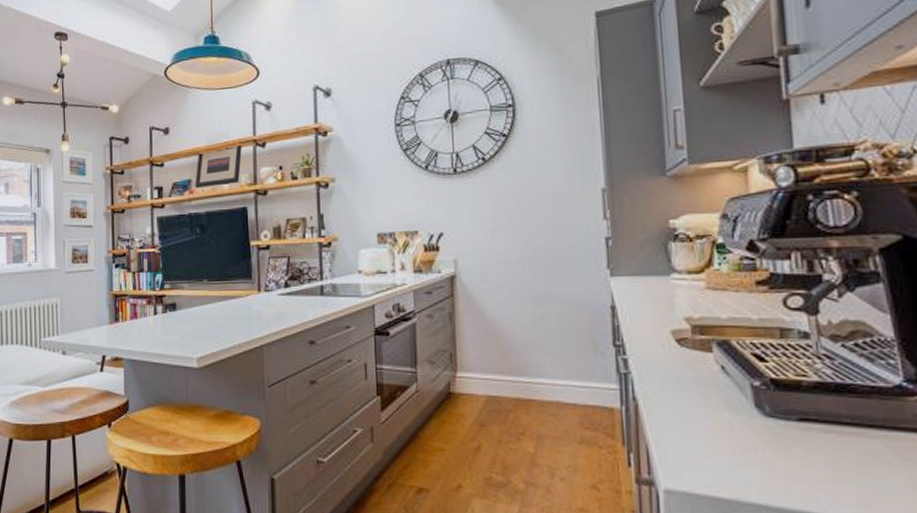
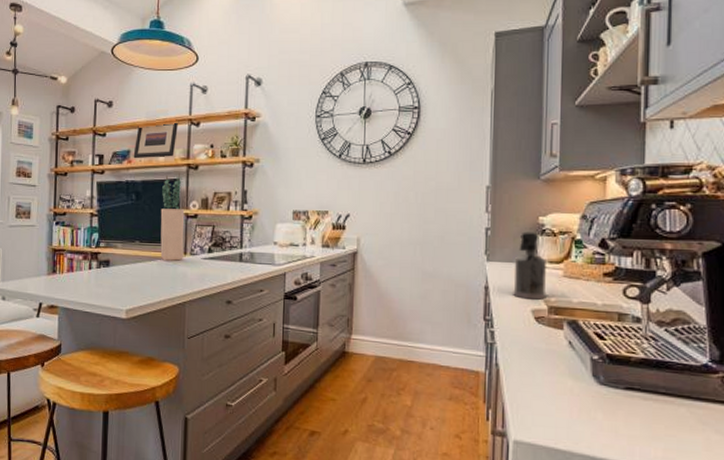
books: present [126,244,164,273] -> none [65,206,101,231]
vase: none [228,200,257,299] -> present [160,172,185,261]
spray bottle: none [643,238,688,320] -> present [513,231,547,301]

